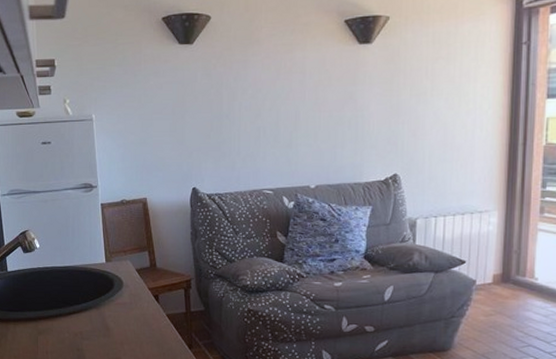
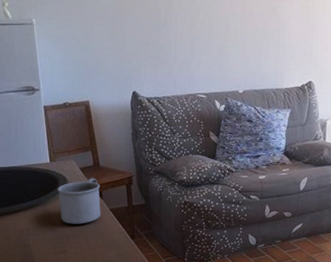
mug: none [112,280,157,330] -> present [57,178,101,224]

